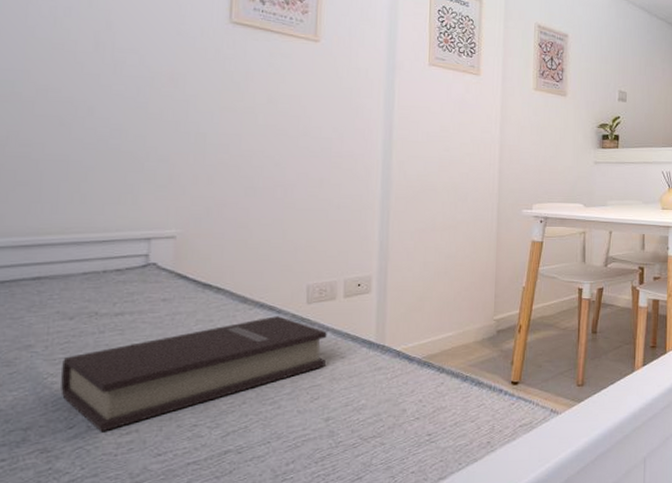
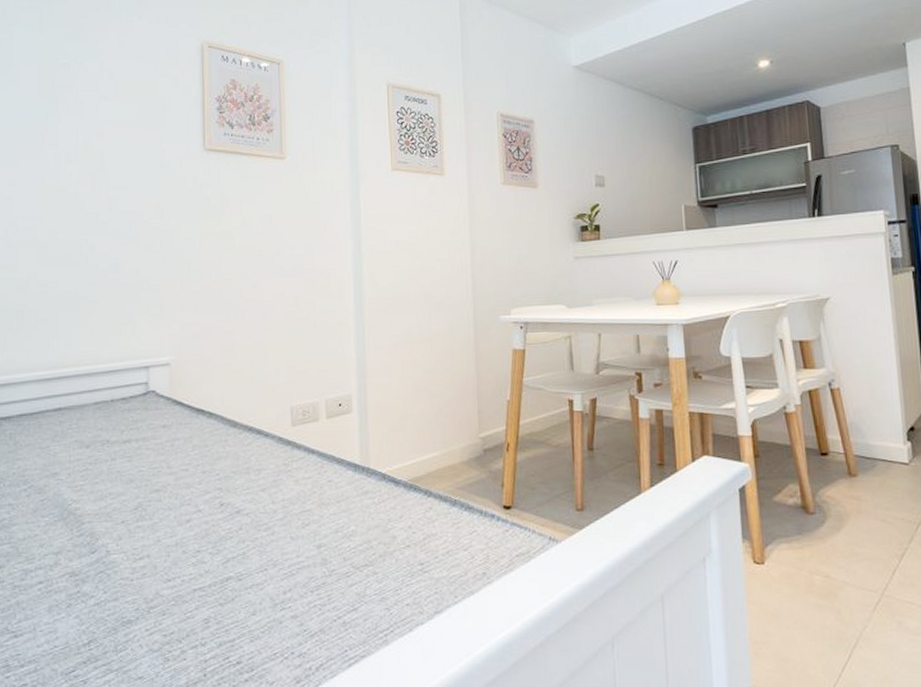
book: present [60,316,327,432] -> none [82,439,314,557]

